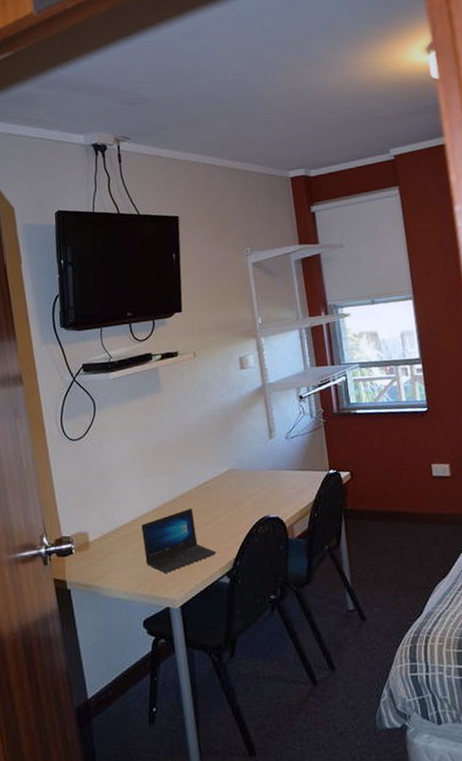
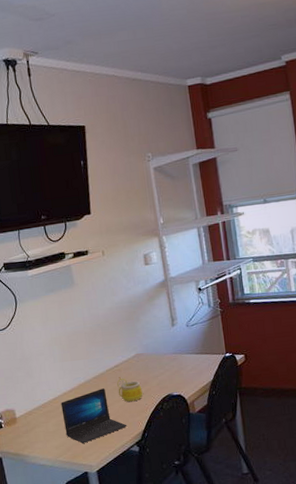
mug: none [206,496,236,525] -> present [117,377,143,402]

